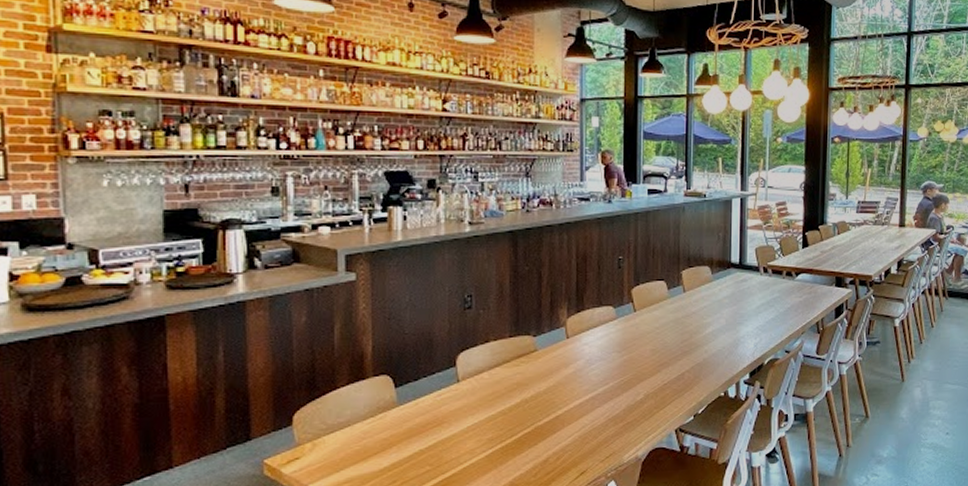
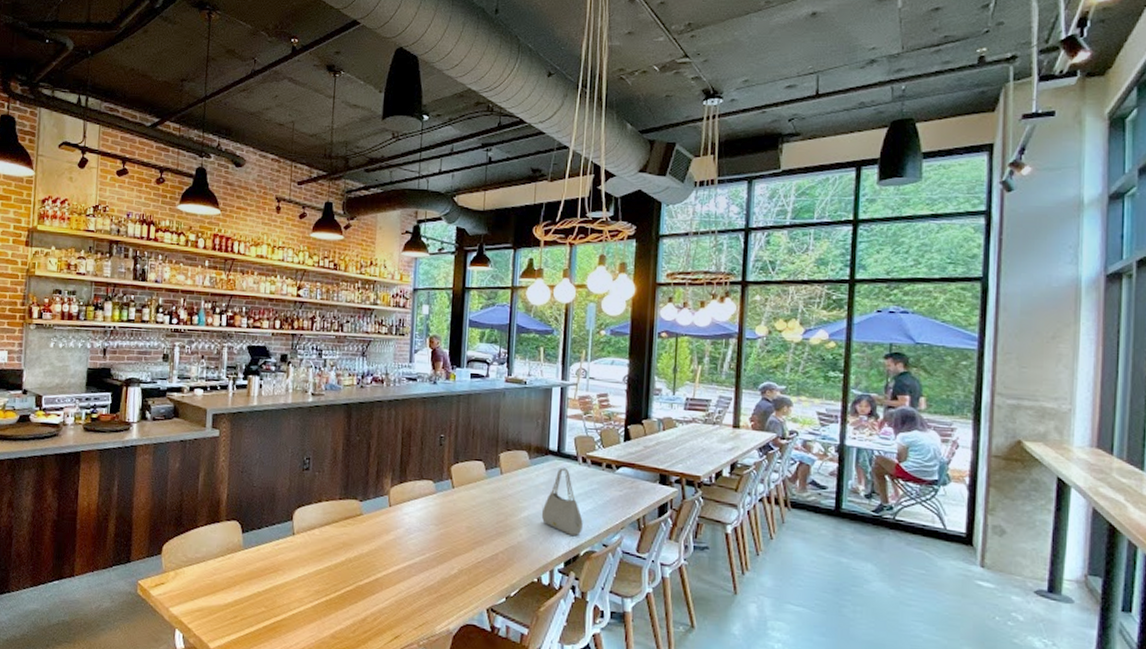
handbag: none [725,279,766,347] -> present [541,468,583,536]

